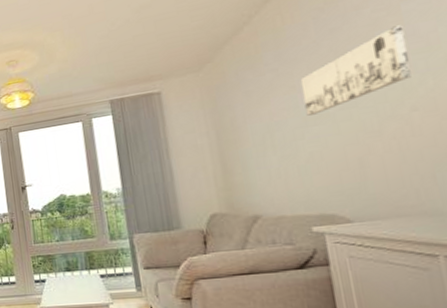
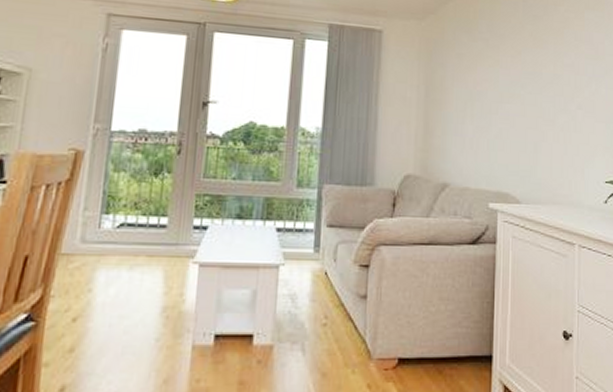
wall art: present [300,25,412,116] -> none [503,29,583,93]

